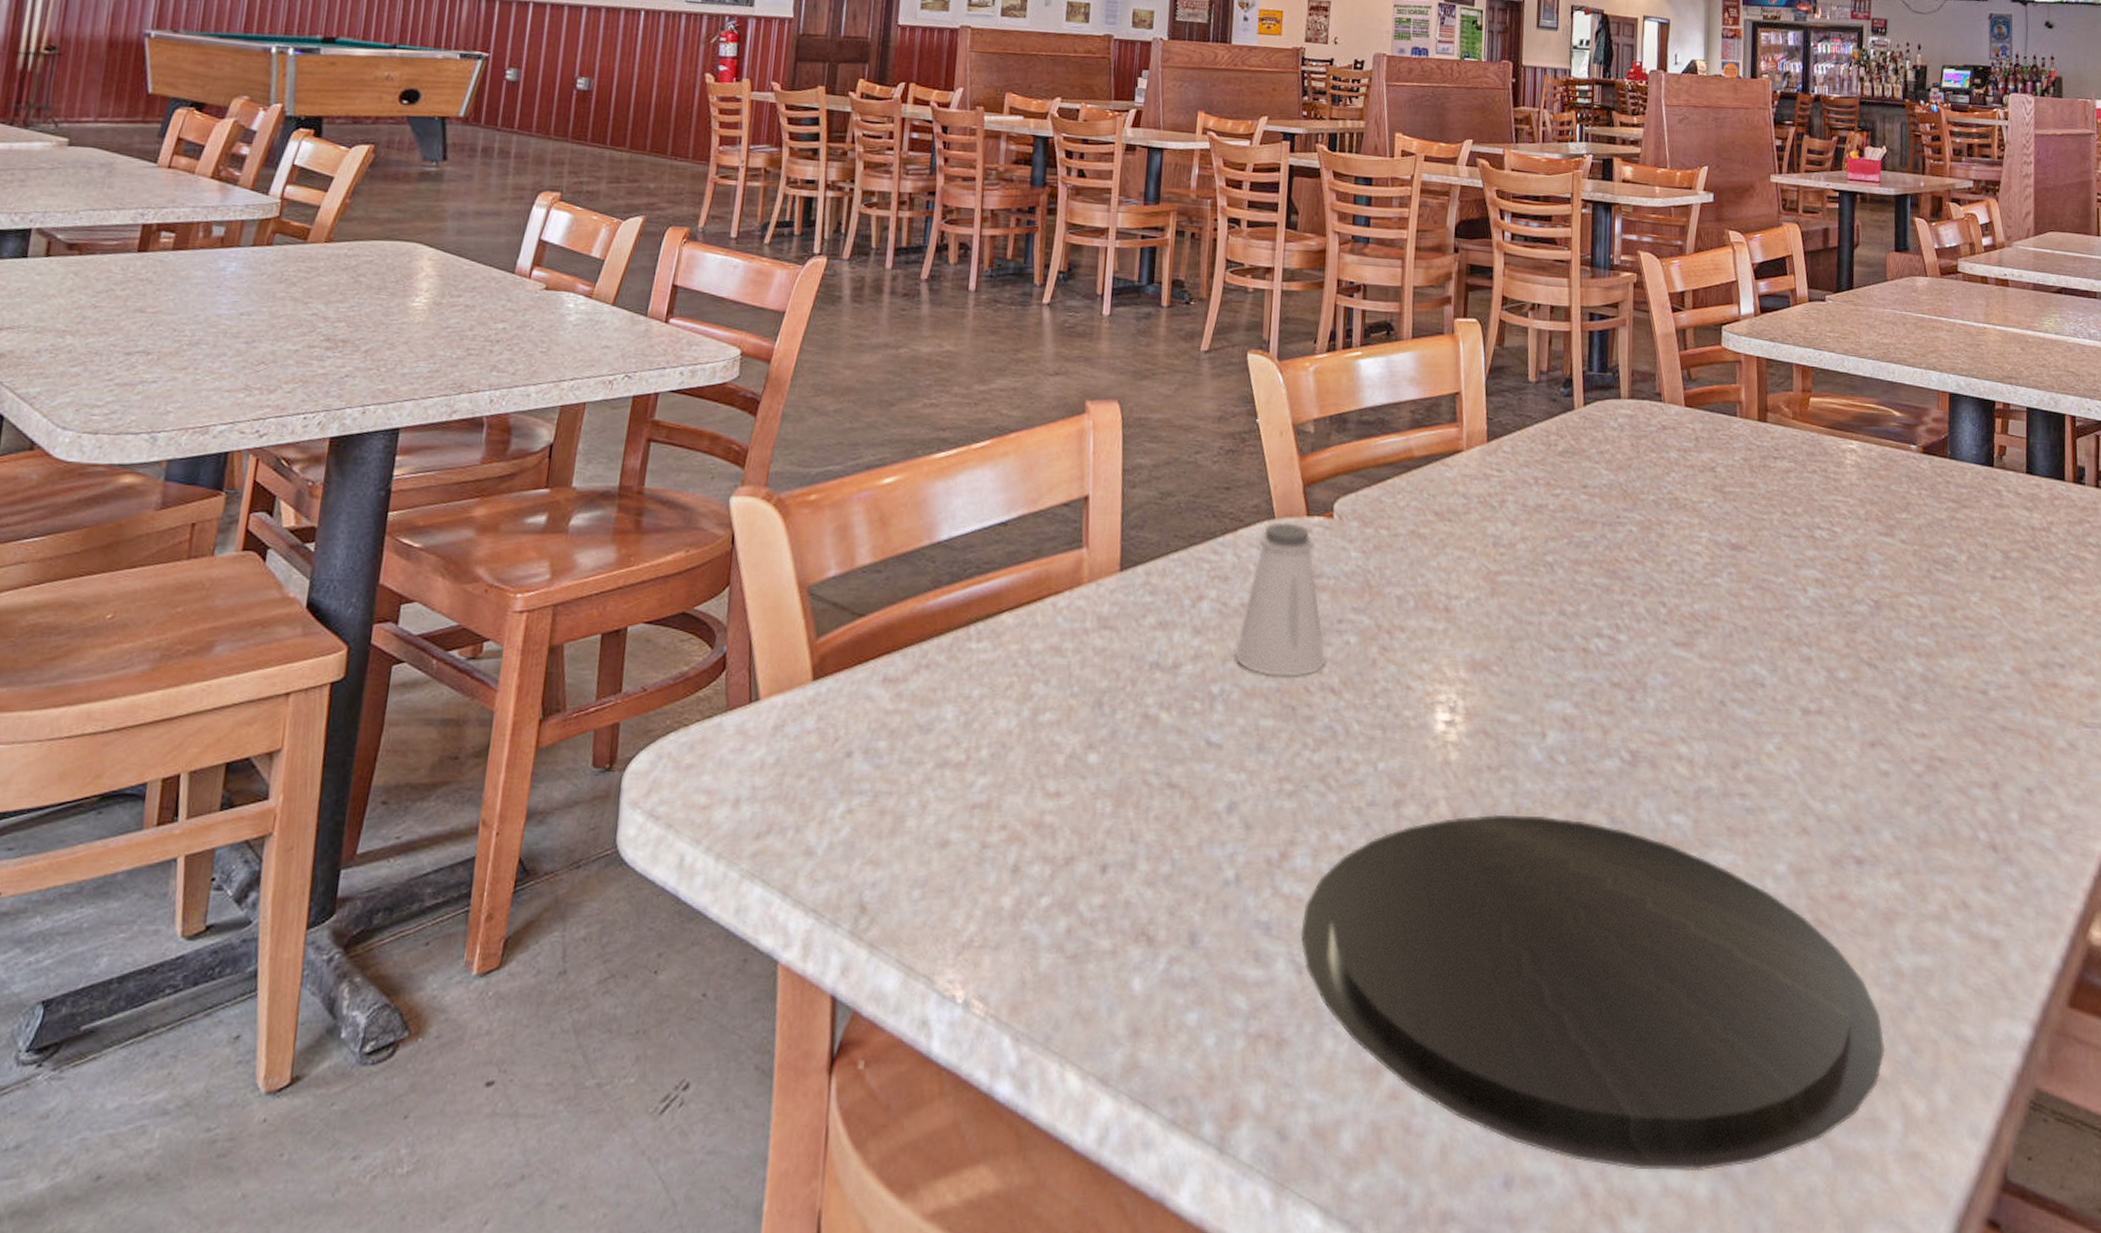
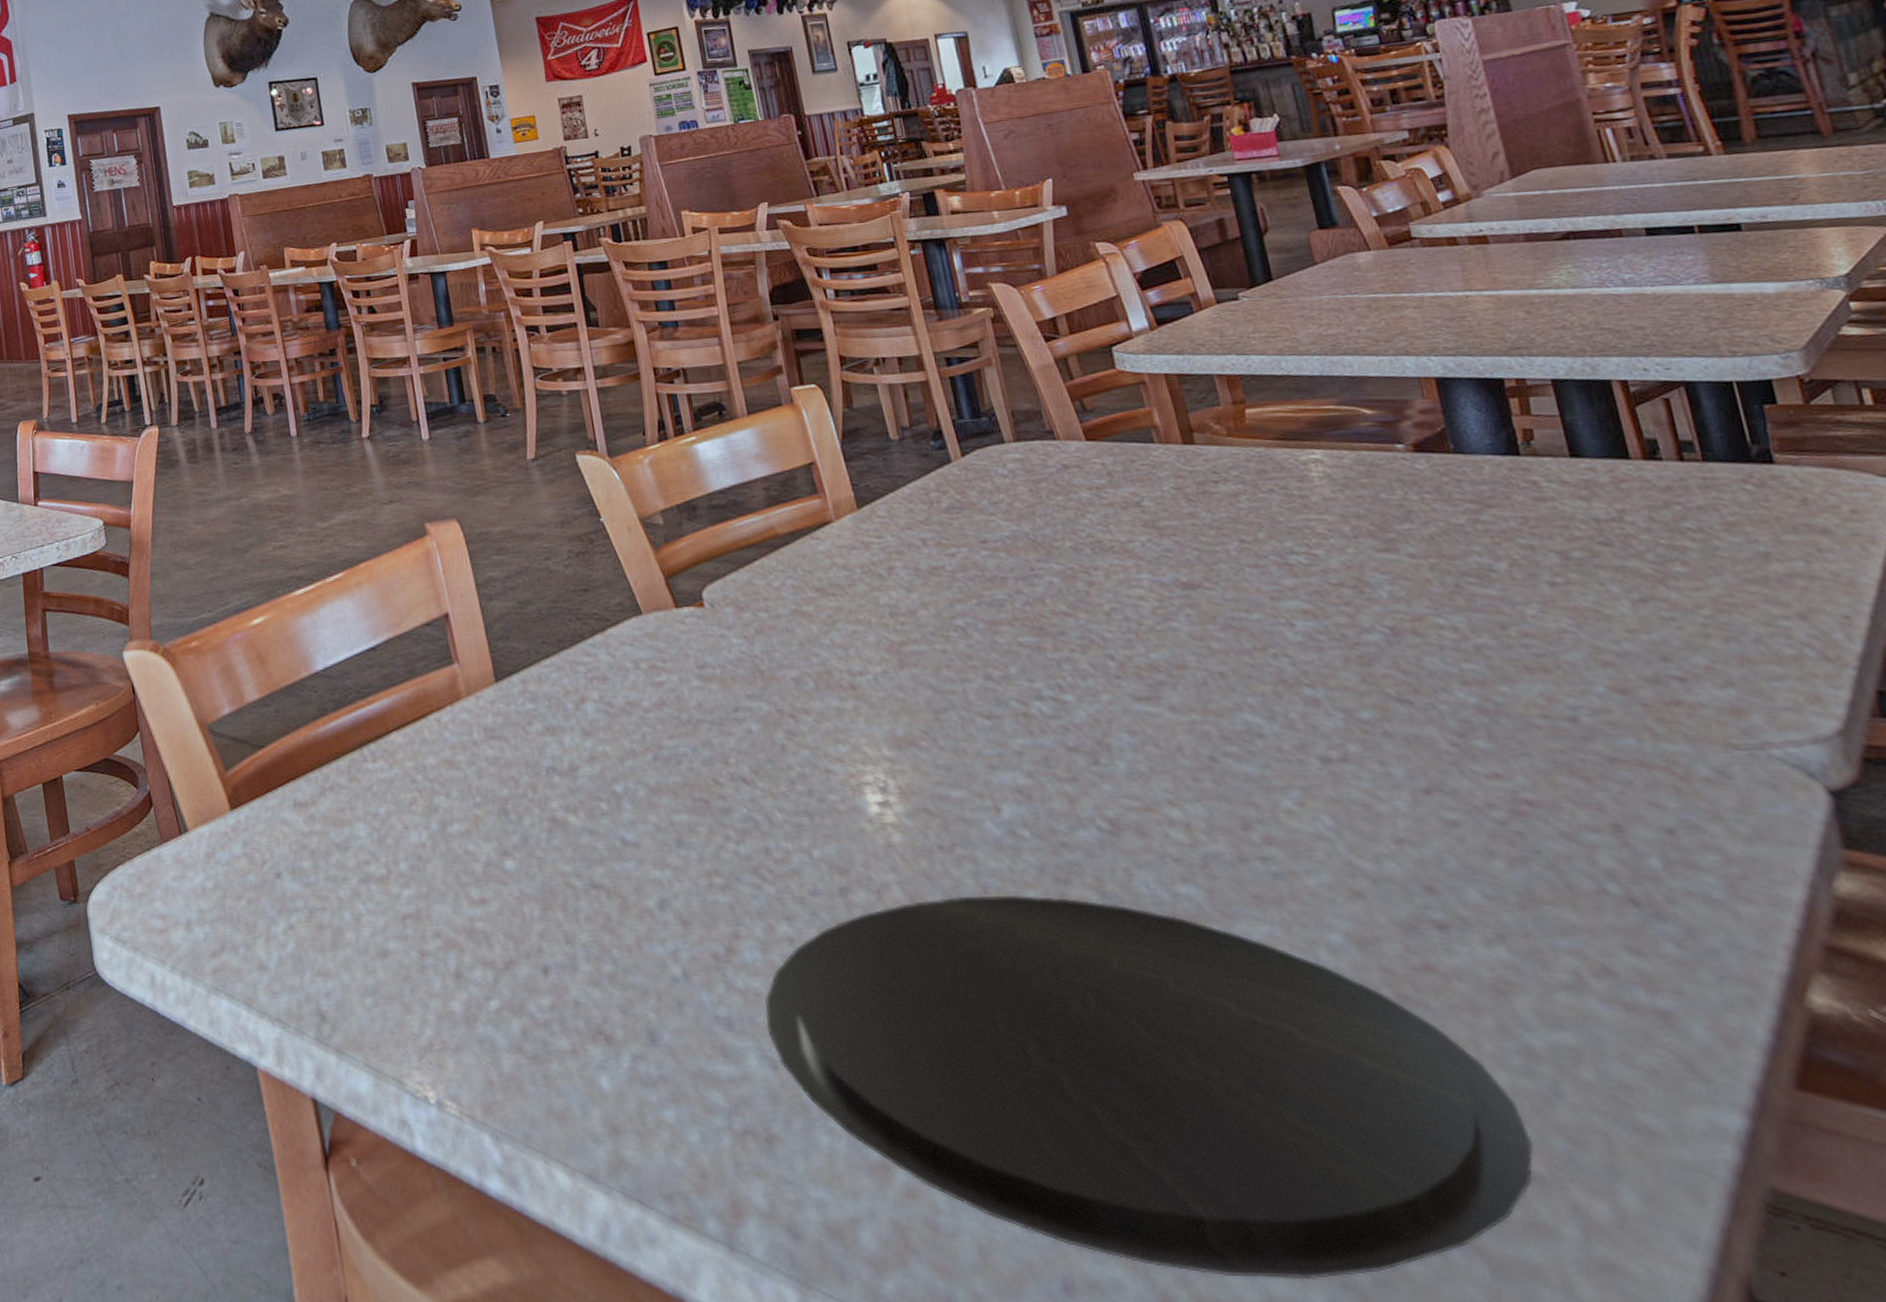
saltshaker: present [1233,522,1326,677] -> none [628,616,730,771]

